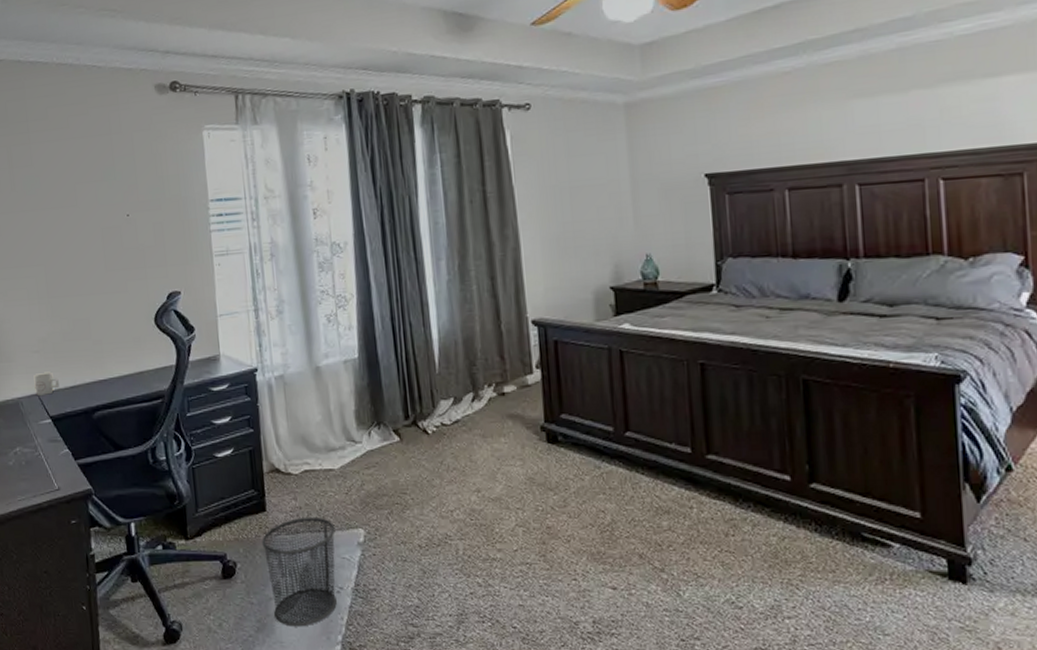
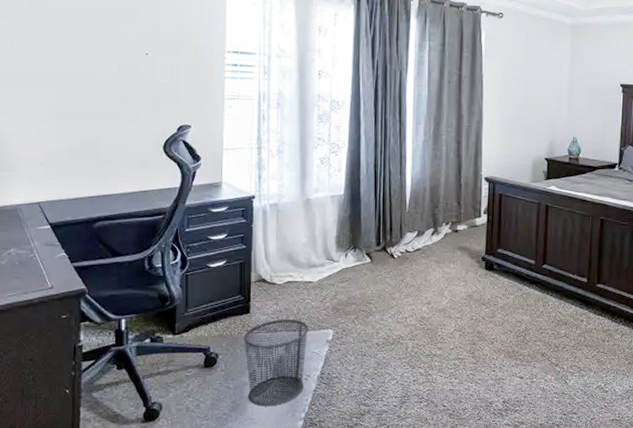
mug: present [34,373,59,397] -> none [36,184,62,205]

